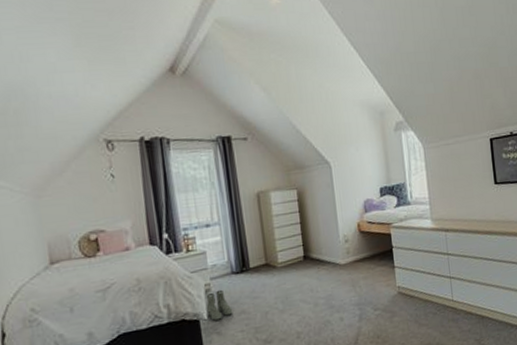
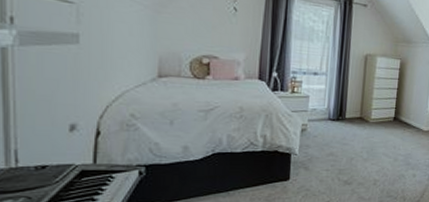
boots: present [206,289,233,321] -> none [299,131,323,157]

